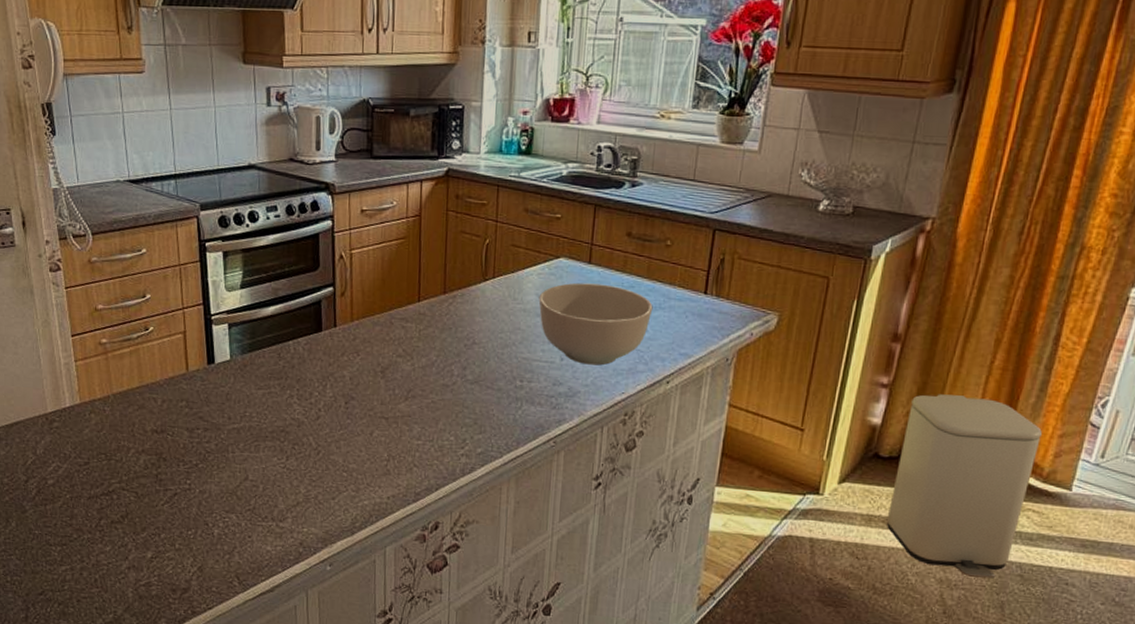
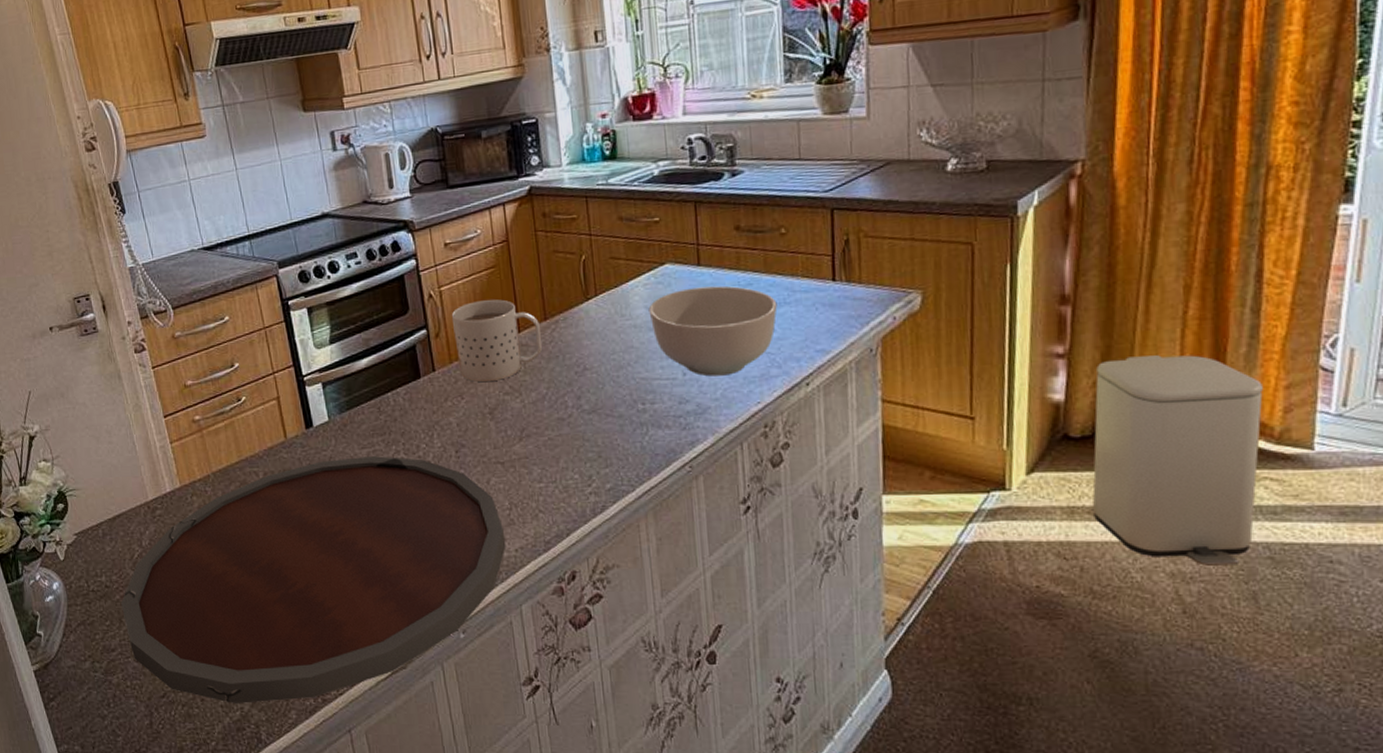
tray: none [10,396,380,610] -> present [121,456,506,703]
mug: none [358,267,439,344] -> present [451,299,543,383]

